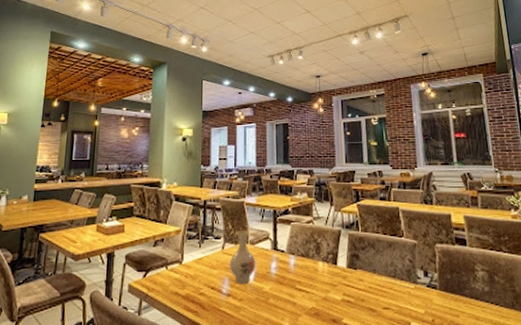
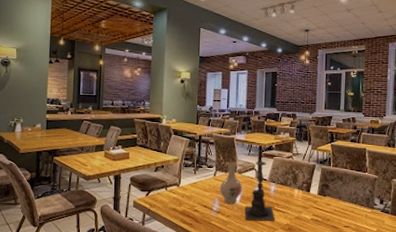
candle holder: none [260,227,297,305] -> present [245,160,275,221]

